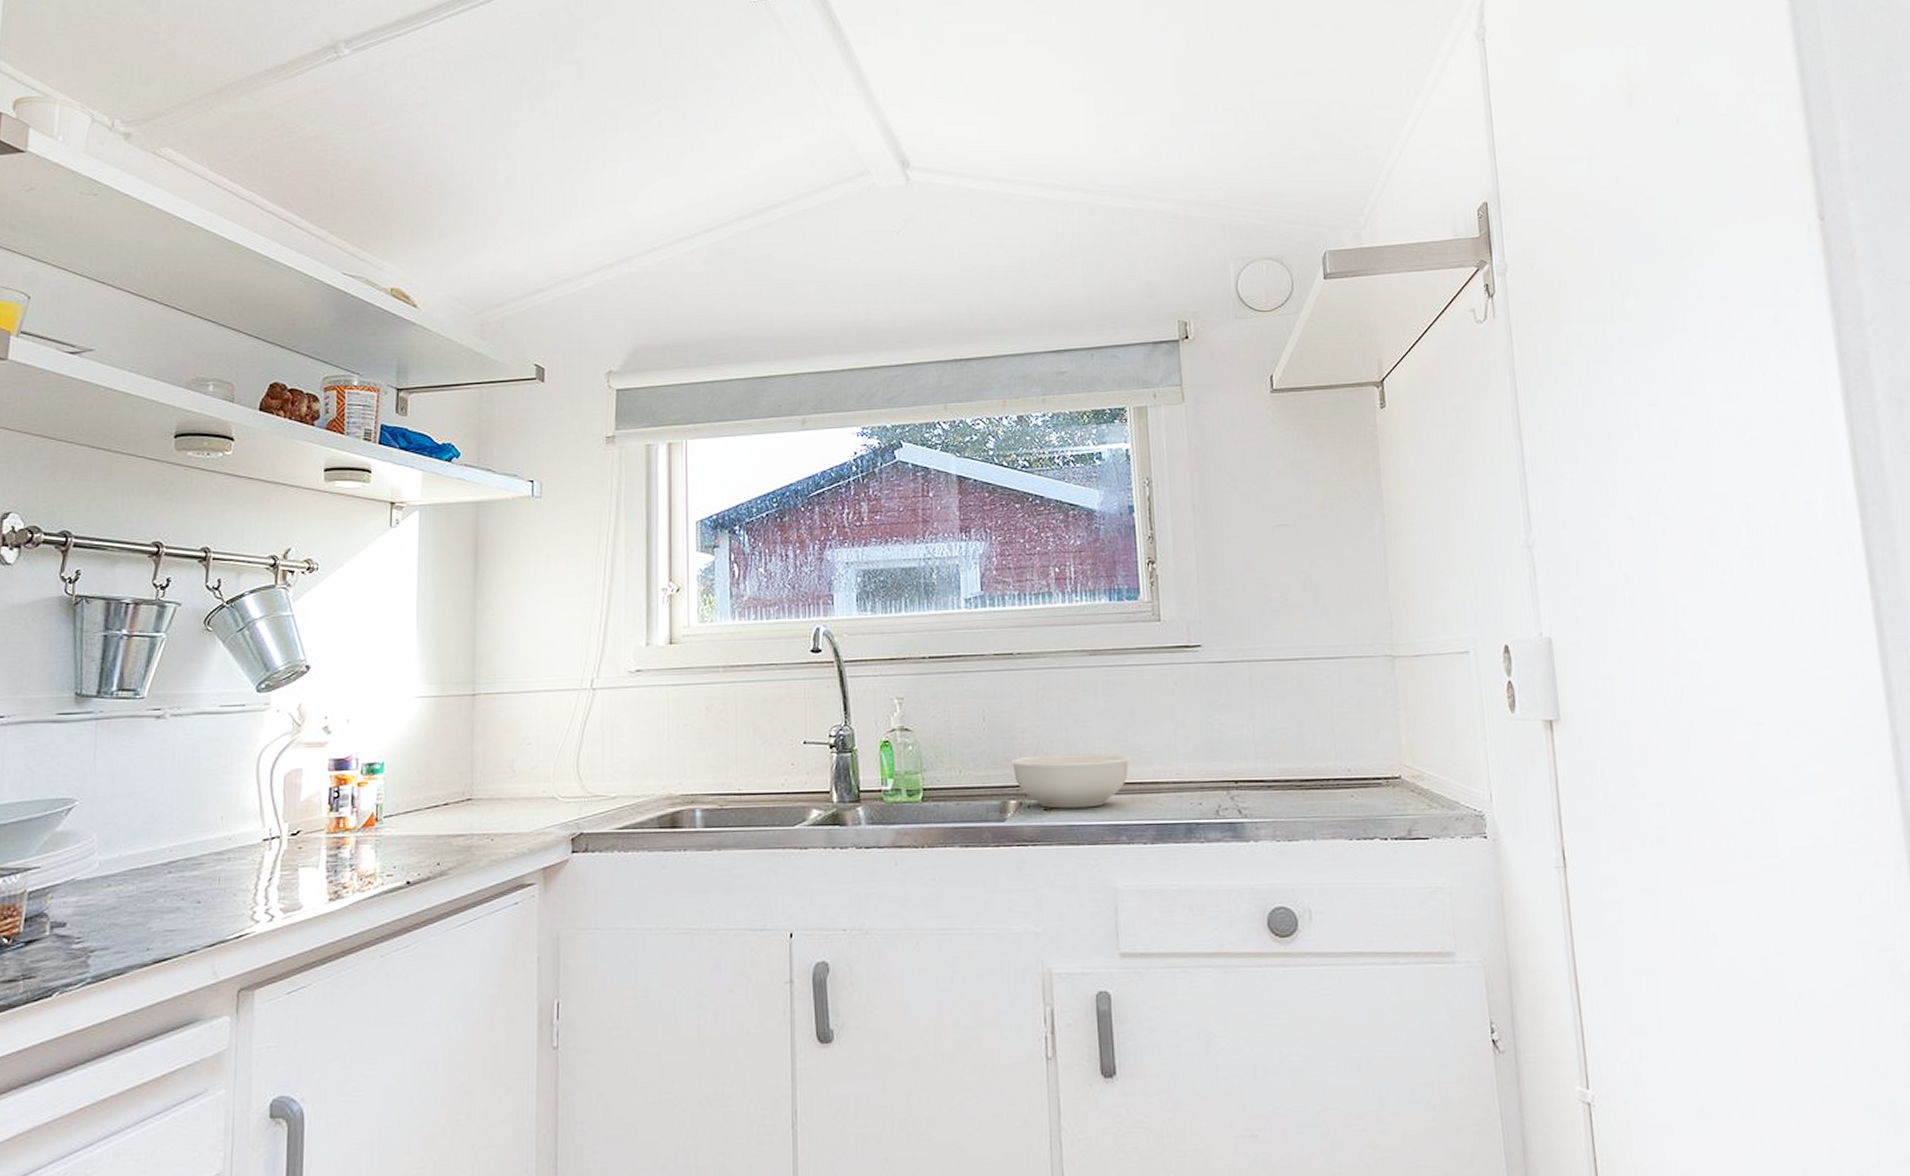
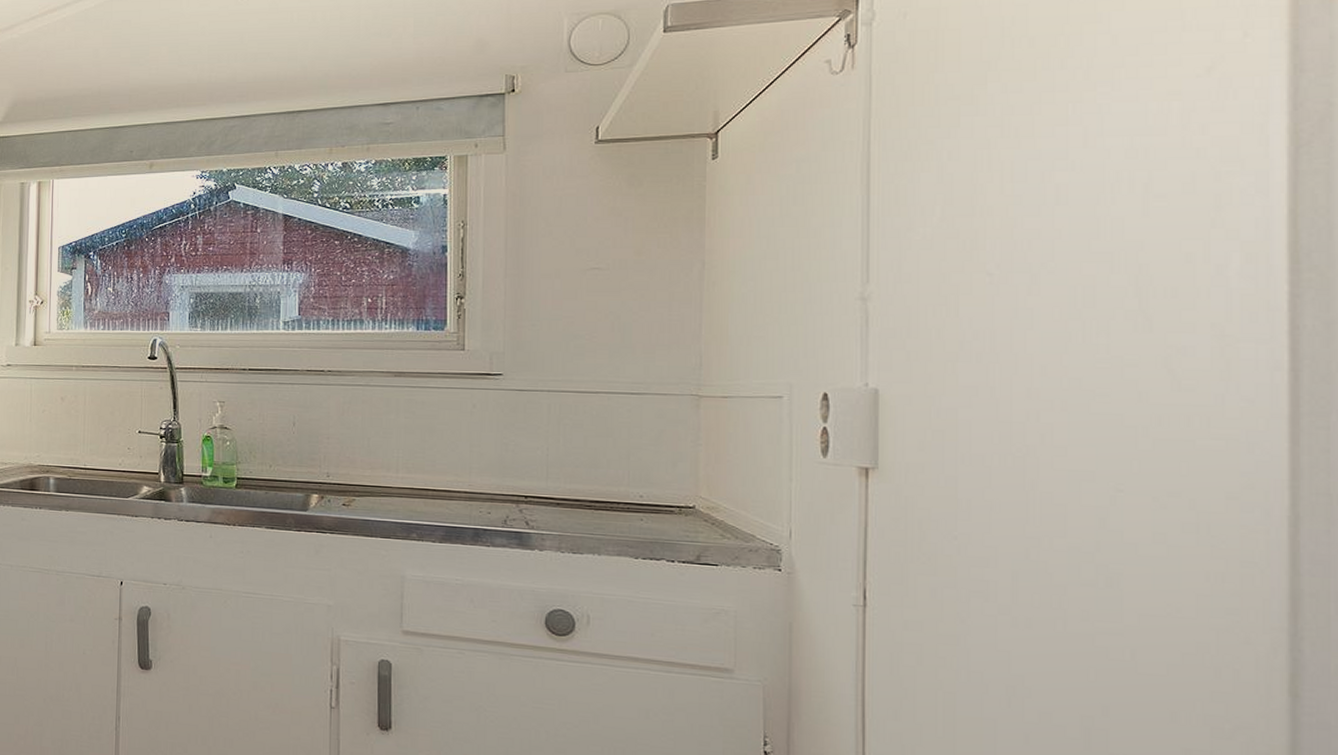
bowl: present [1011,753,1131,809] -> none [315,458,426,507]

